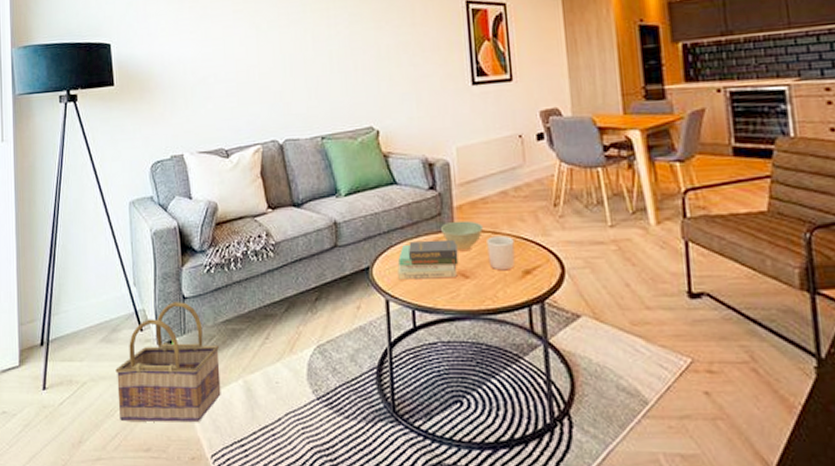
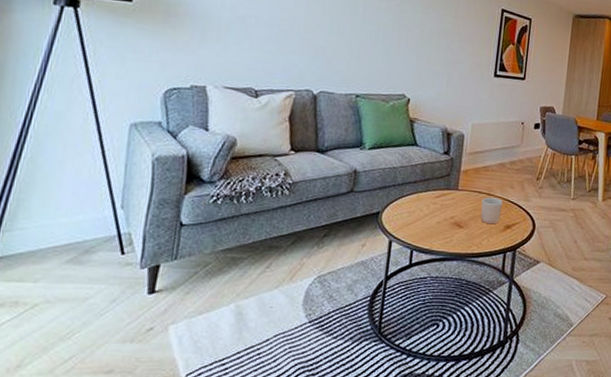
basket: present [115,302,221,423] -> none [78,228,214,344]
books: present [397,239,459,280] -> none [404,194,458,227]
bowl: present [440,220,484,252] -> none [446,182,482,207]

